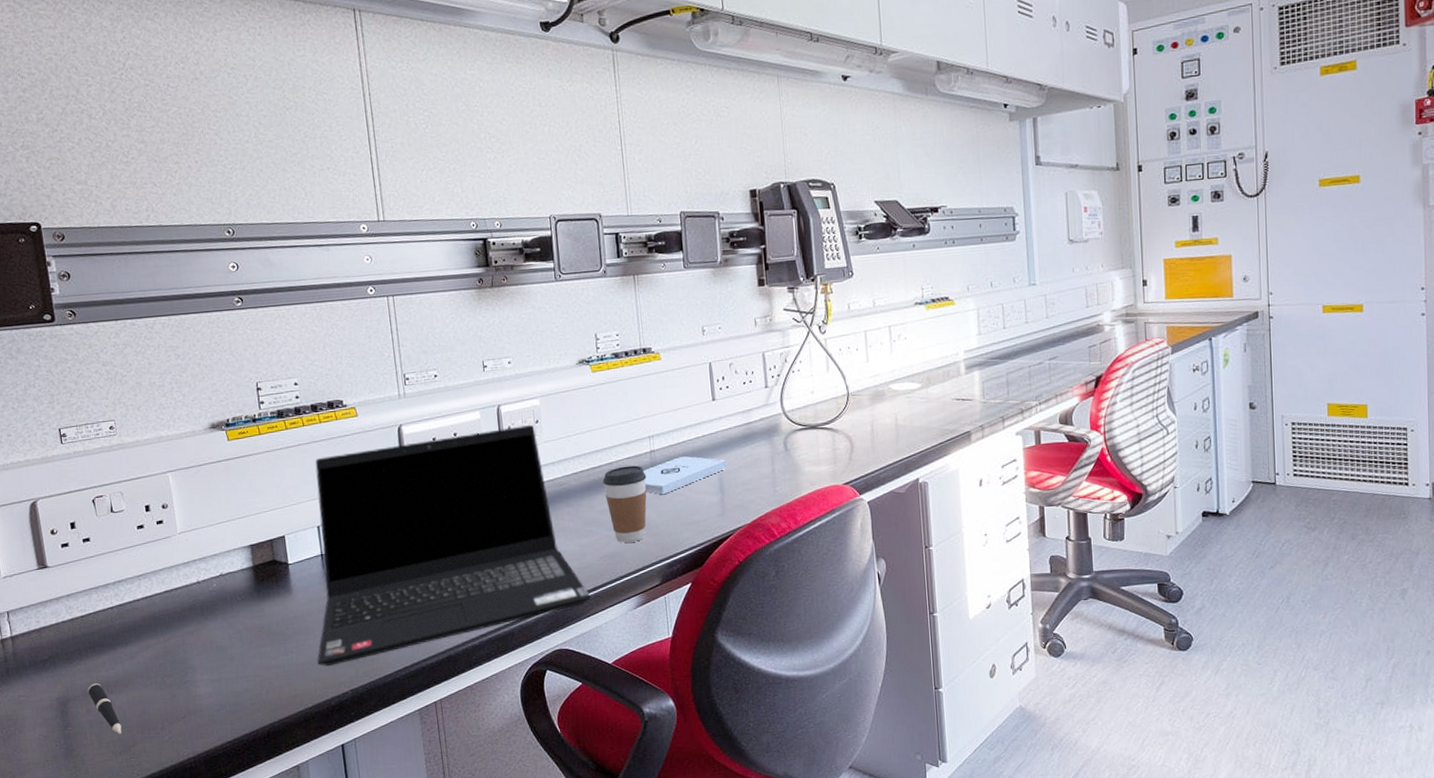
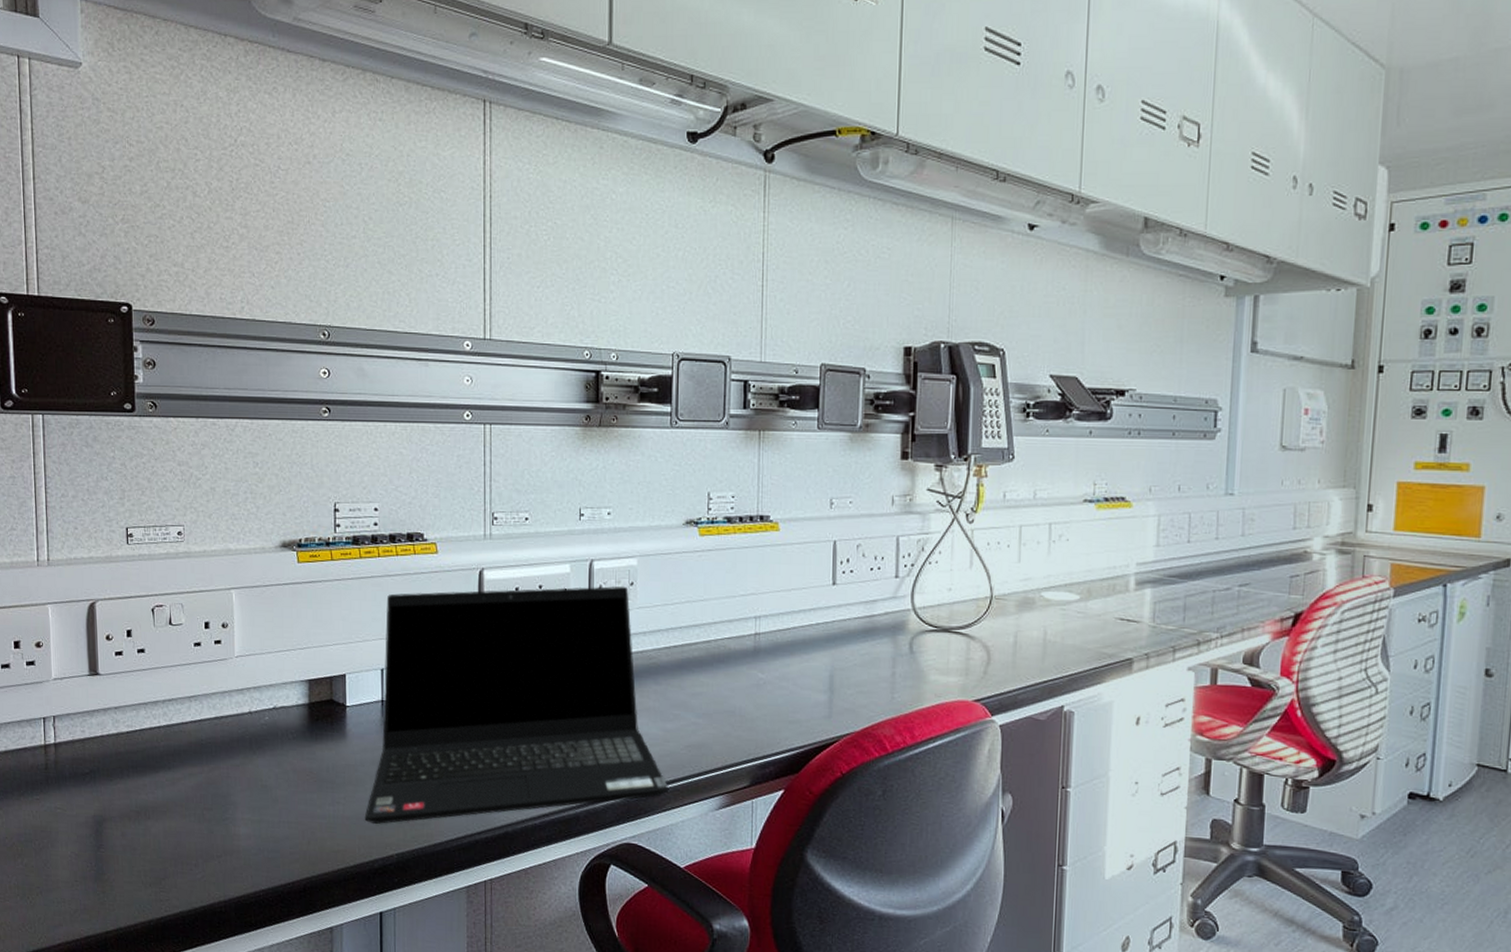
pen: present [87,683,122,734] -> none [124,806,155,864]
coffee cup: present [603,465,647,543] -> none [697,647,747,734]
notepad: present [642,456,728,495] -> none [743,644,841,685]

